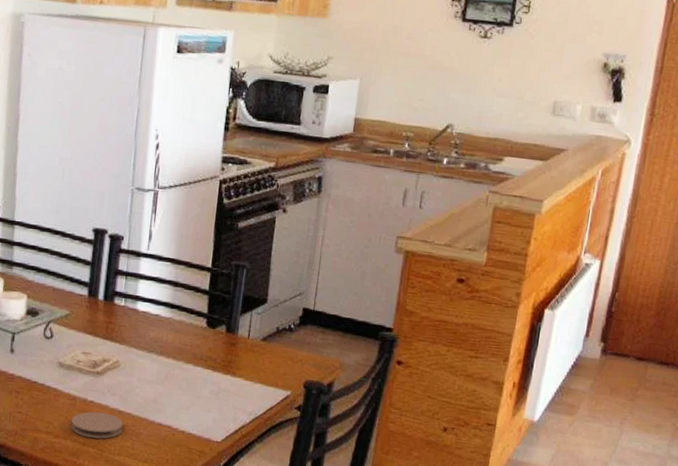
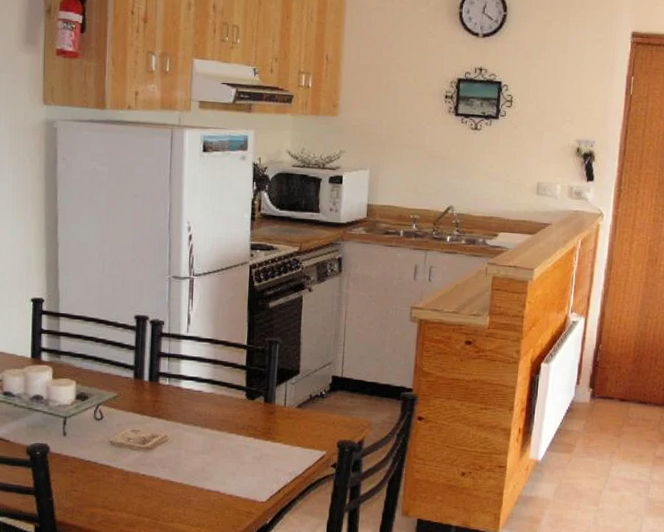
coaster: present [71,411,124,439] -> none [126,483,175,509]

